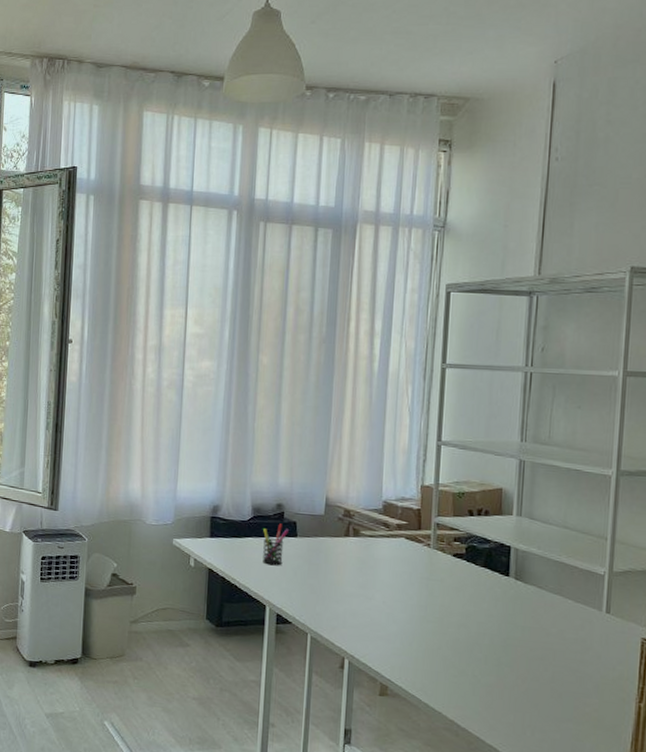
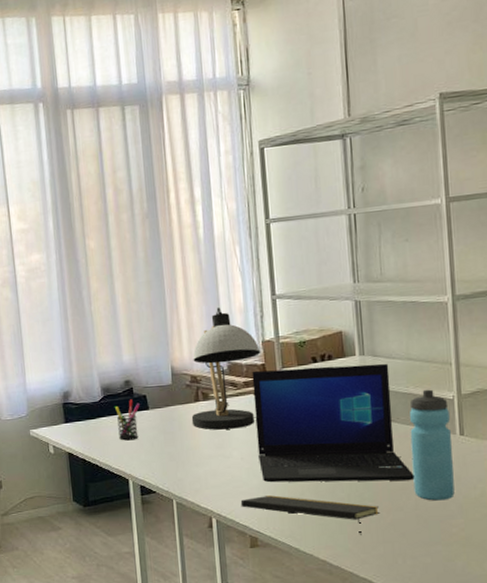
desk lamp: none [338,444,419,571] -> present [191,307,261,430]
notepad: none [375,644,515,700] -> present [240,495,379,535]
laptop: none [400,514,555,652] -> present [251,363,415,483]
water bottle: none [552,561,599,678] -> present [409,389,455,501]

